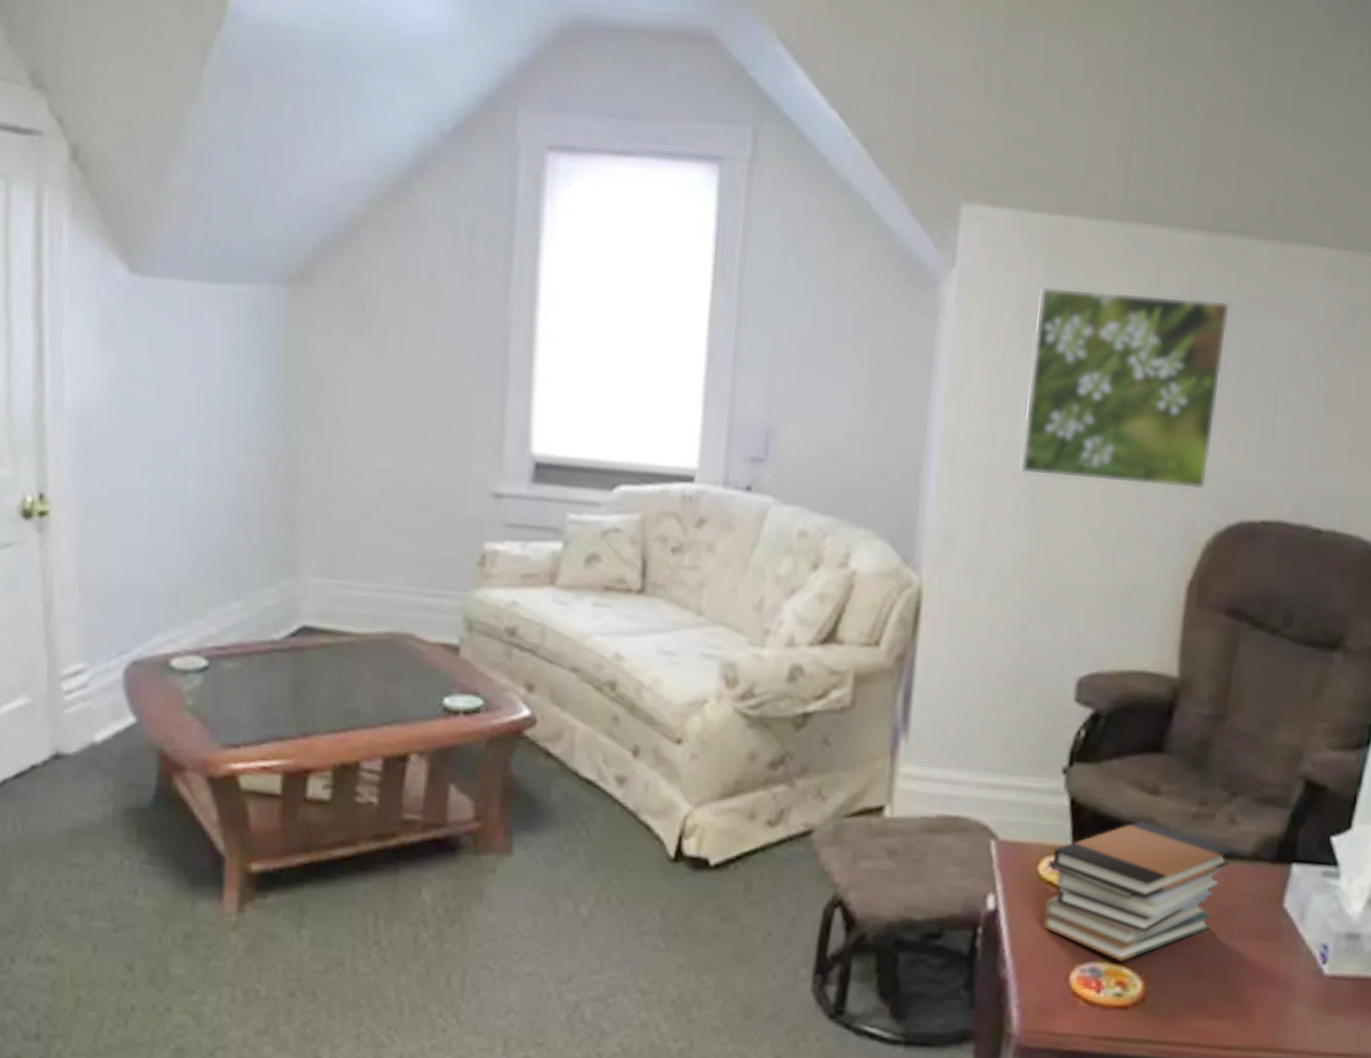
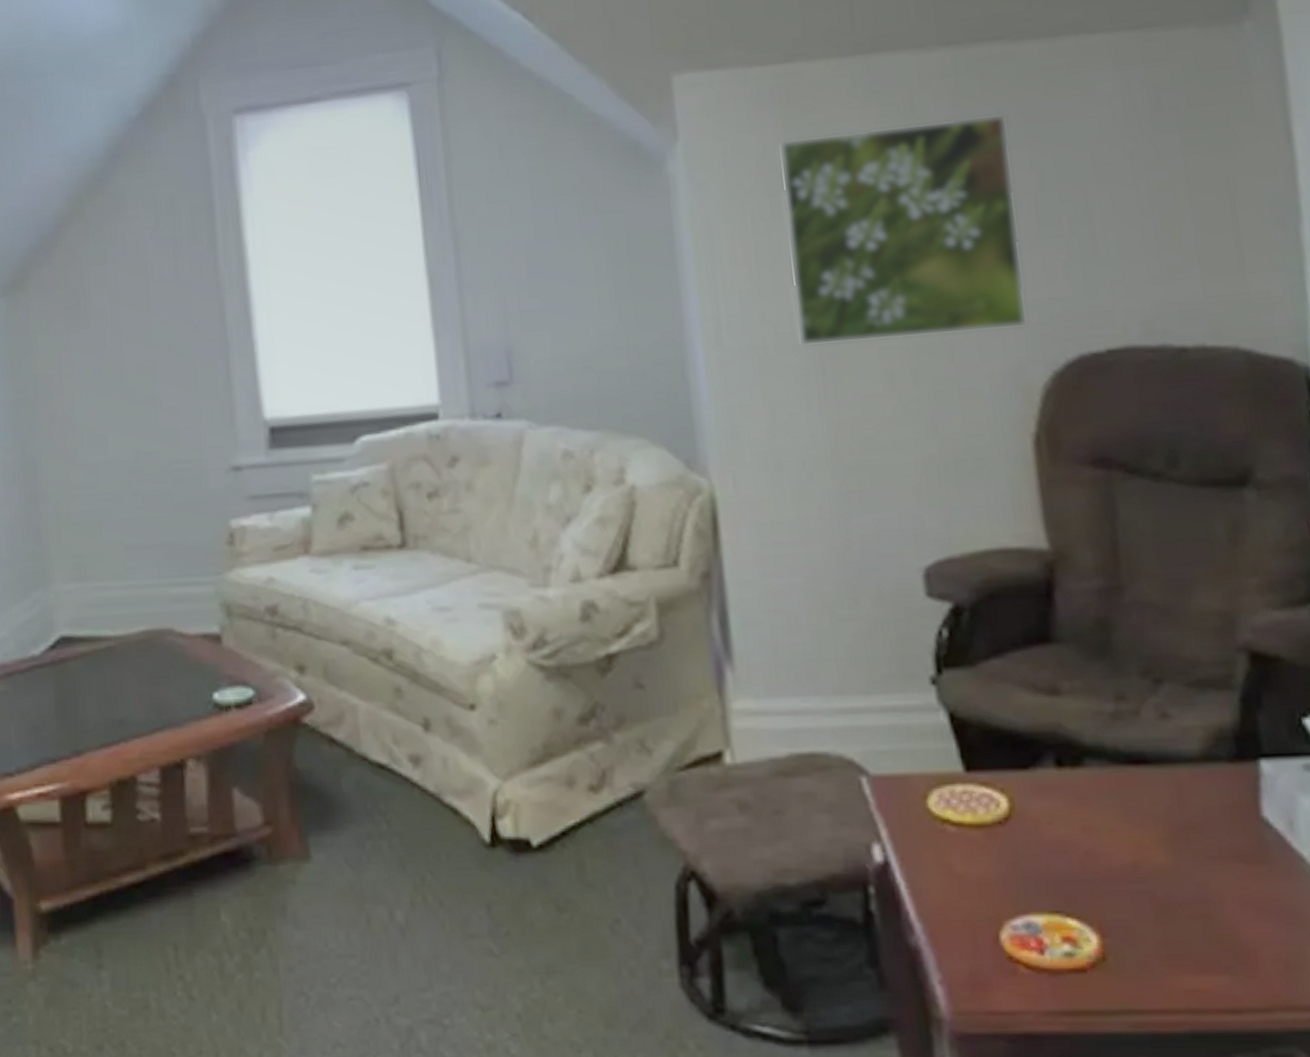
book stack: present [1042,821,1231,962] -> none [938,730,1175,911]

